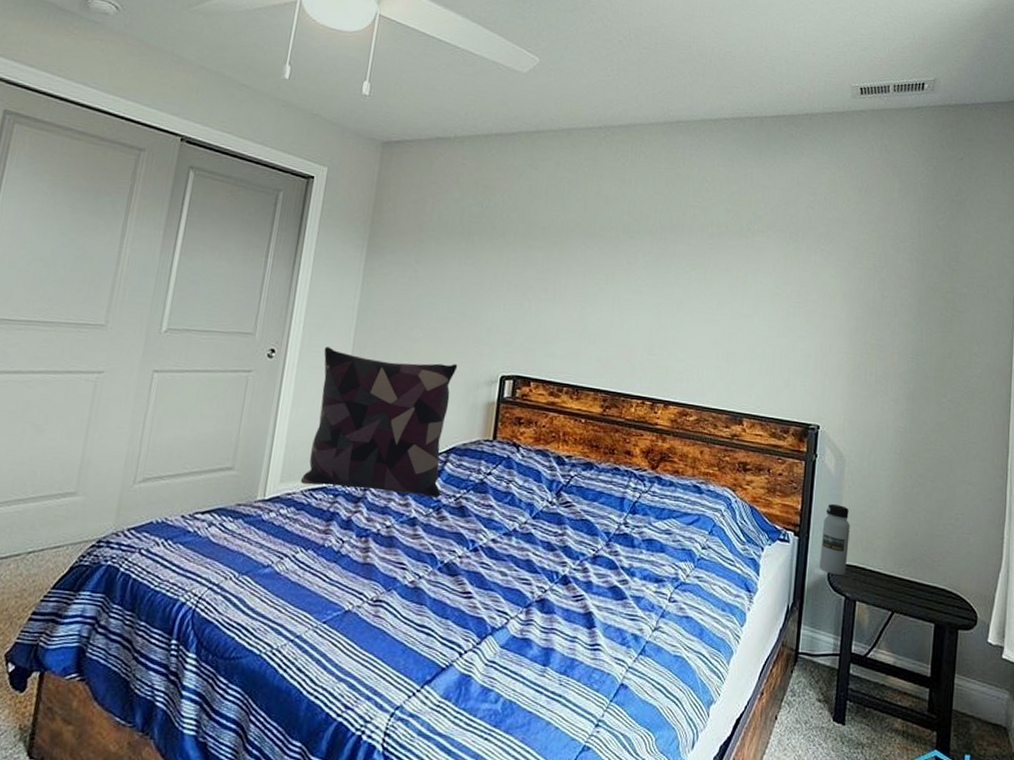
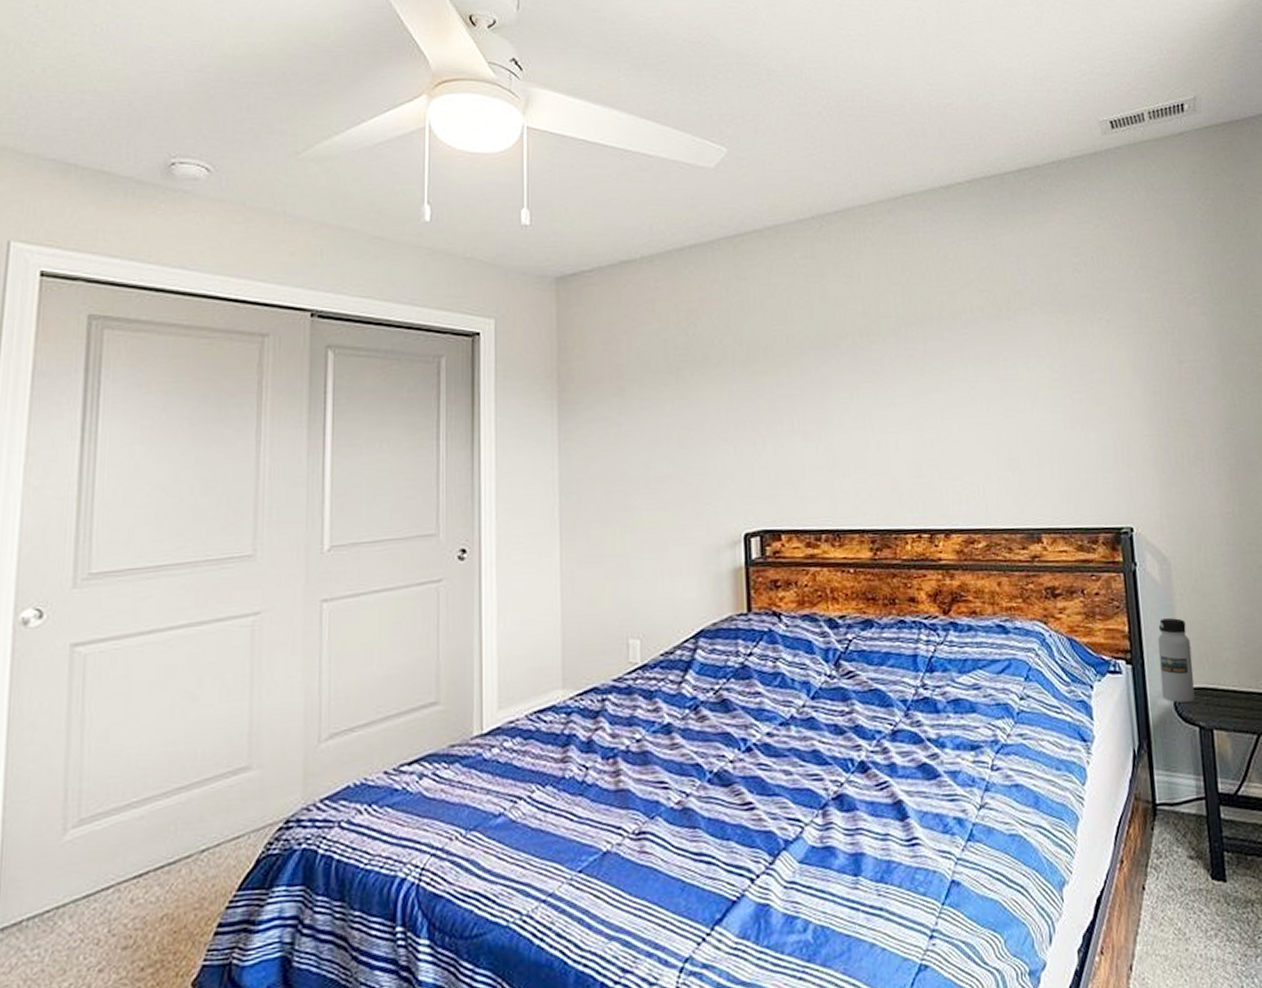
pillow: present [300,346,458,498] -> none [522,529,696,707]

